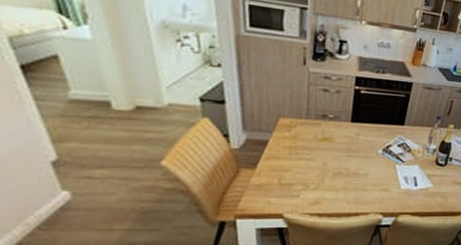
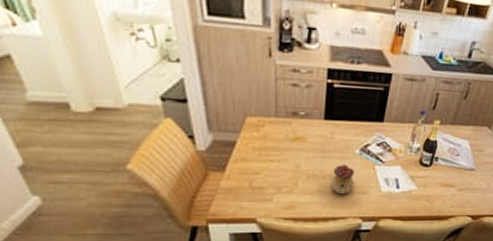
teapot: none [354,163,378,192] -> present [330,164,355,195]

